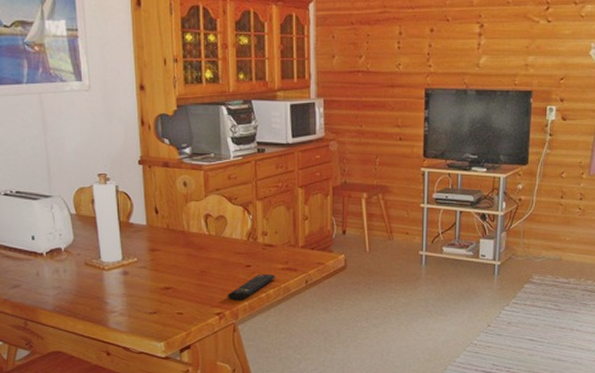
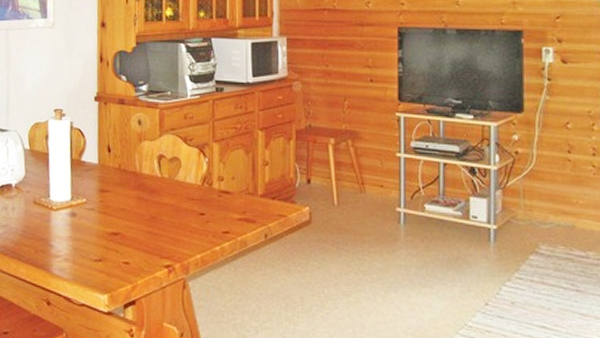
remote control: present [227,273,275,301] -> none [177,223,231,253]

